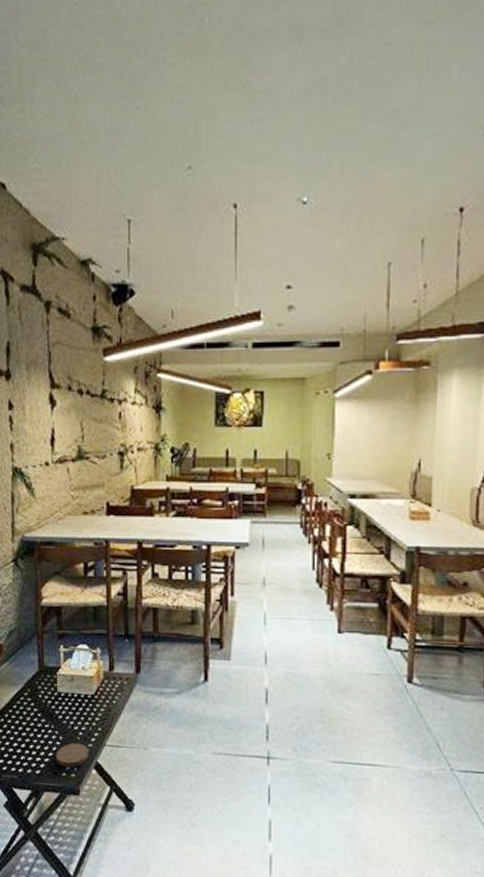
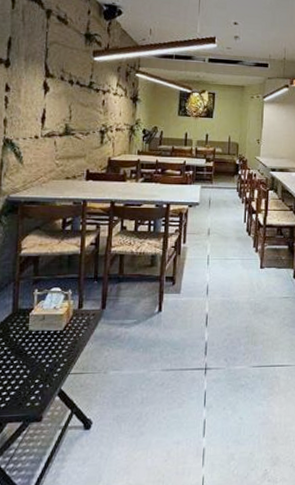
coaster: present [56,742,89,768] -> none [21,374,54,397]

